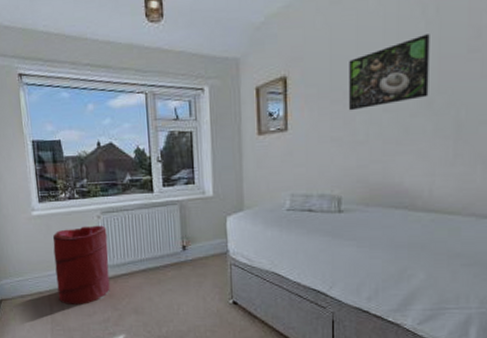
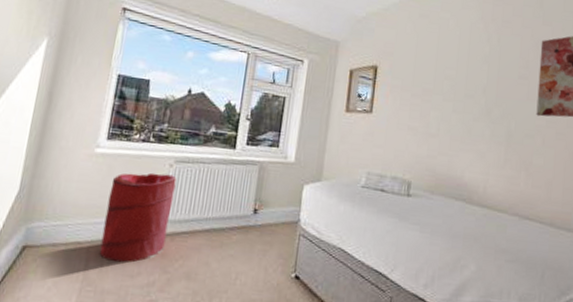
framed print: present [349,34,430,111] -> none [426,57,492,107]

